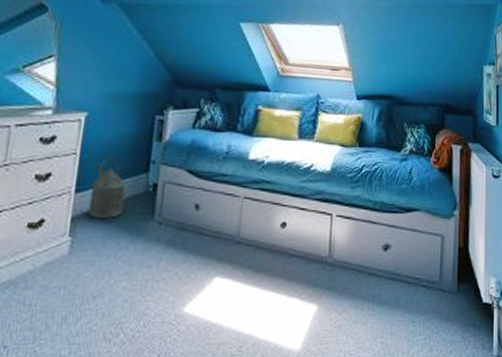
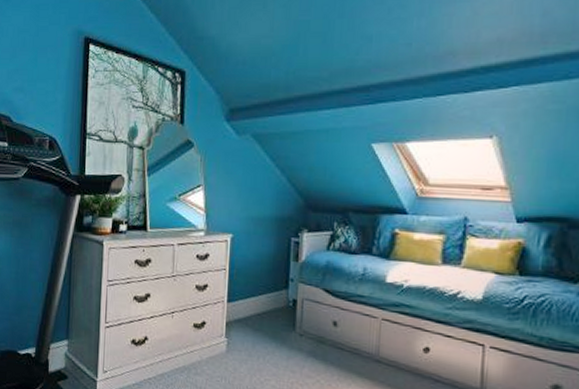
watering can: present [87,158,128,218] -> none [239,274,270,326]

